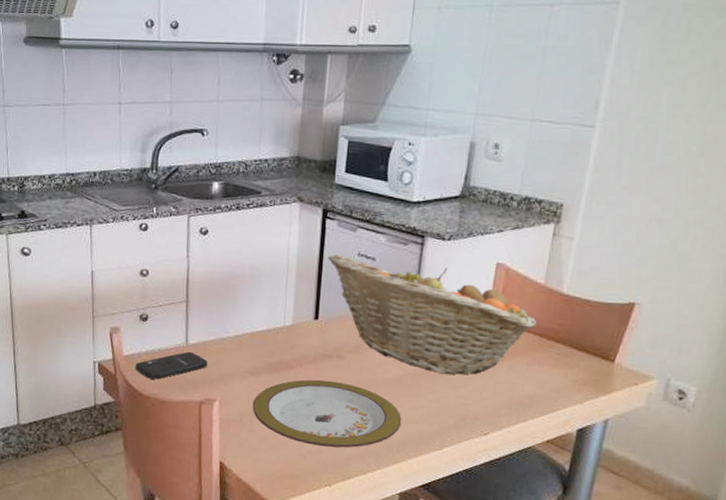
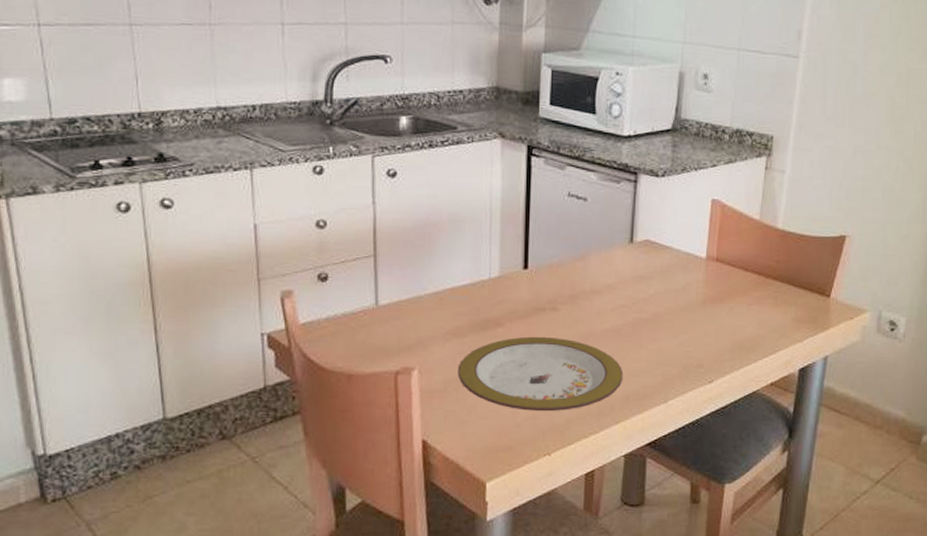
smartphone: present [135,351,208,380] -> none [314,314,404,350]
fruit basket: present [328,254,536,375] -> none [535,196,754,322]

